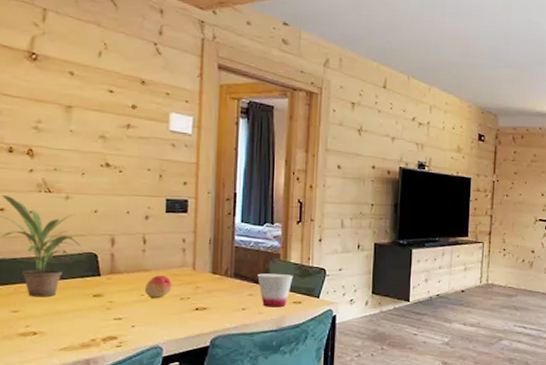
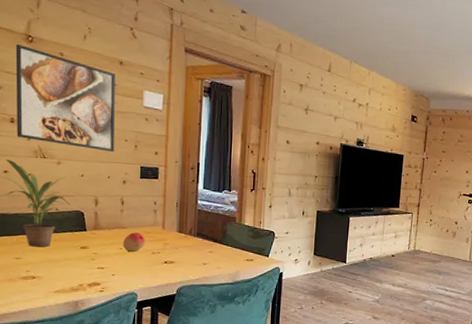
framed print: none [15,62,137,184] -> present [15,43,116,153]
cup: present [257,273,293,308] -> none [216,234,247,264]

